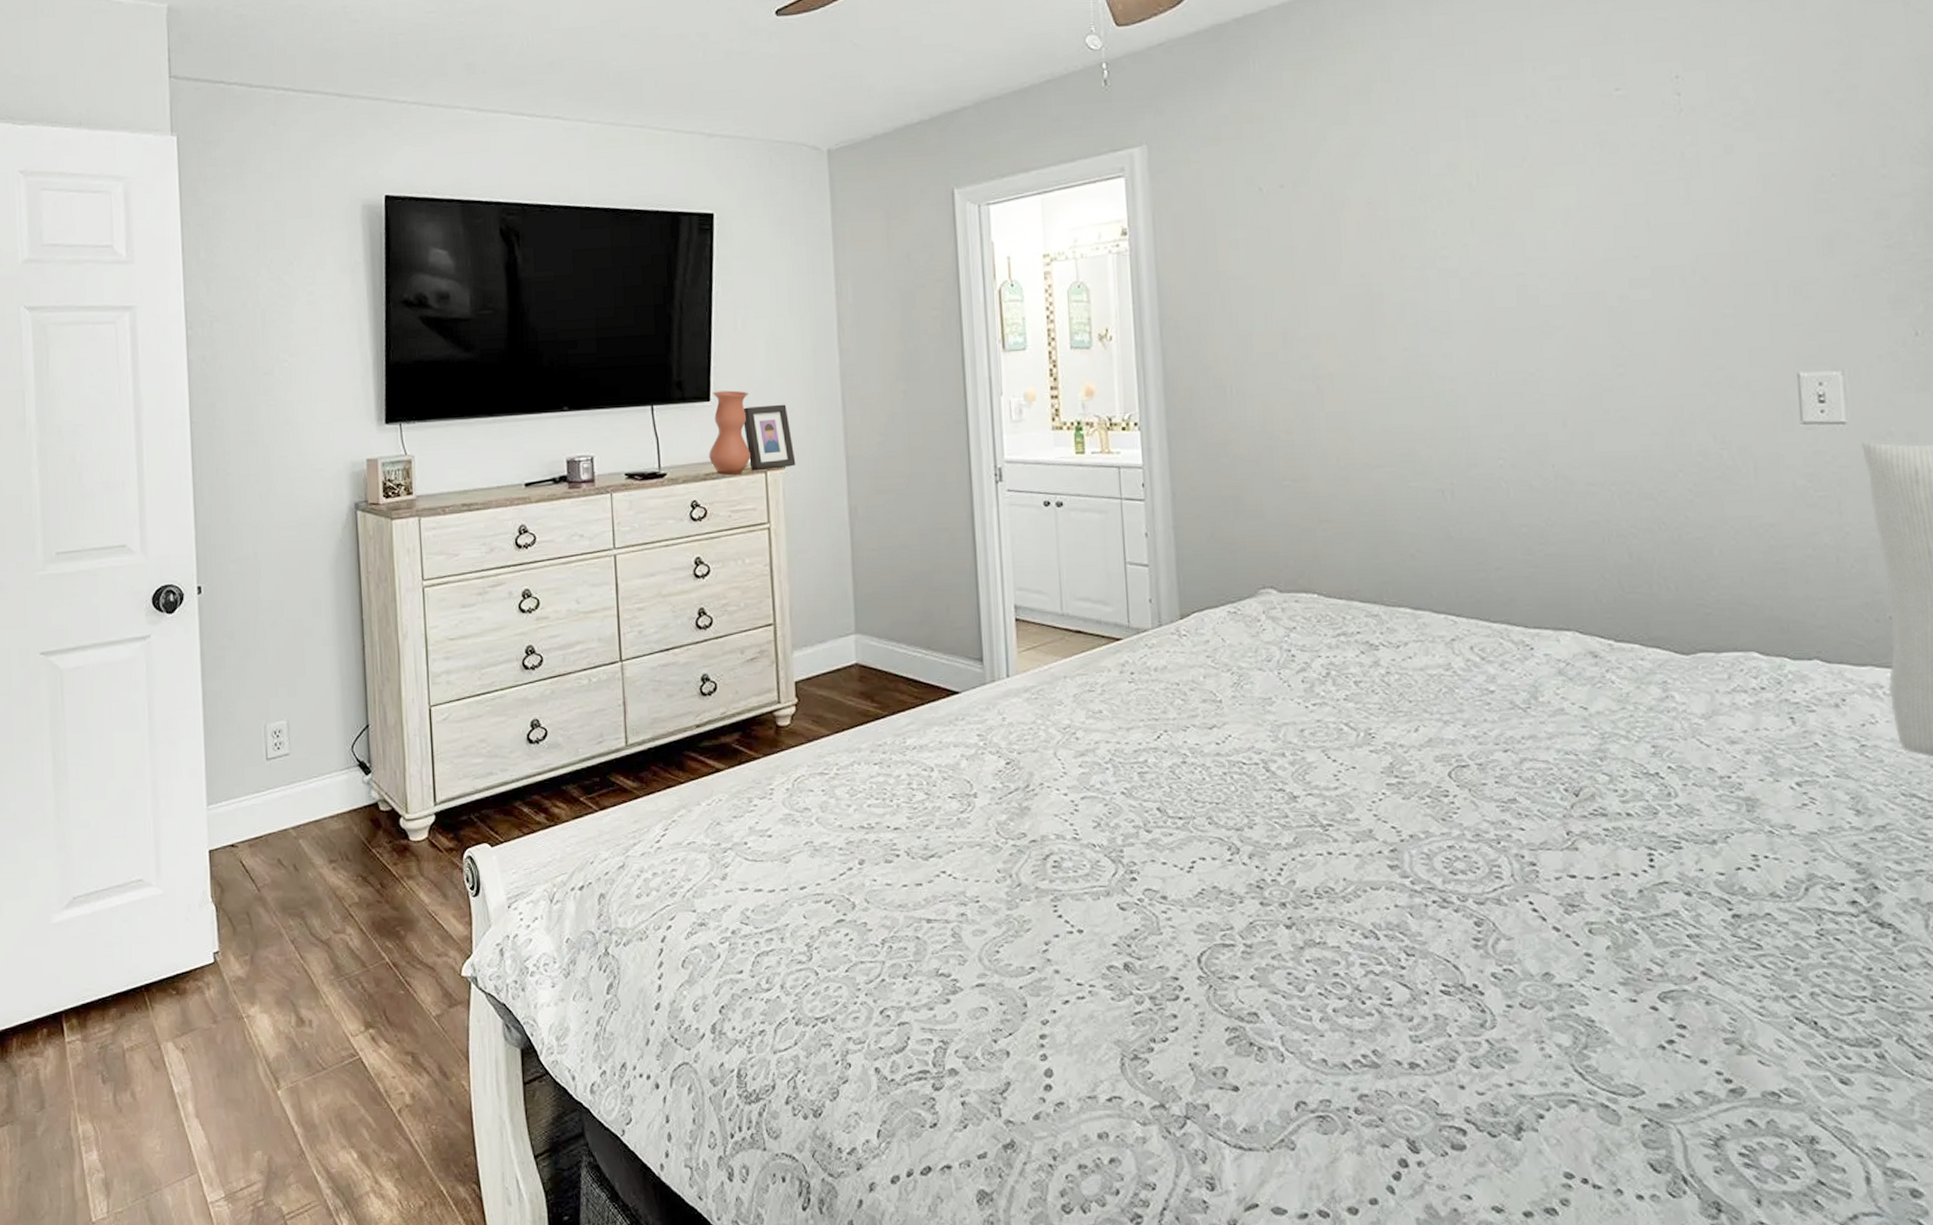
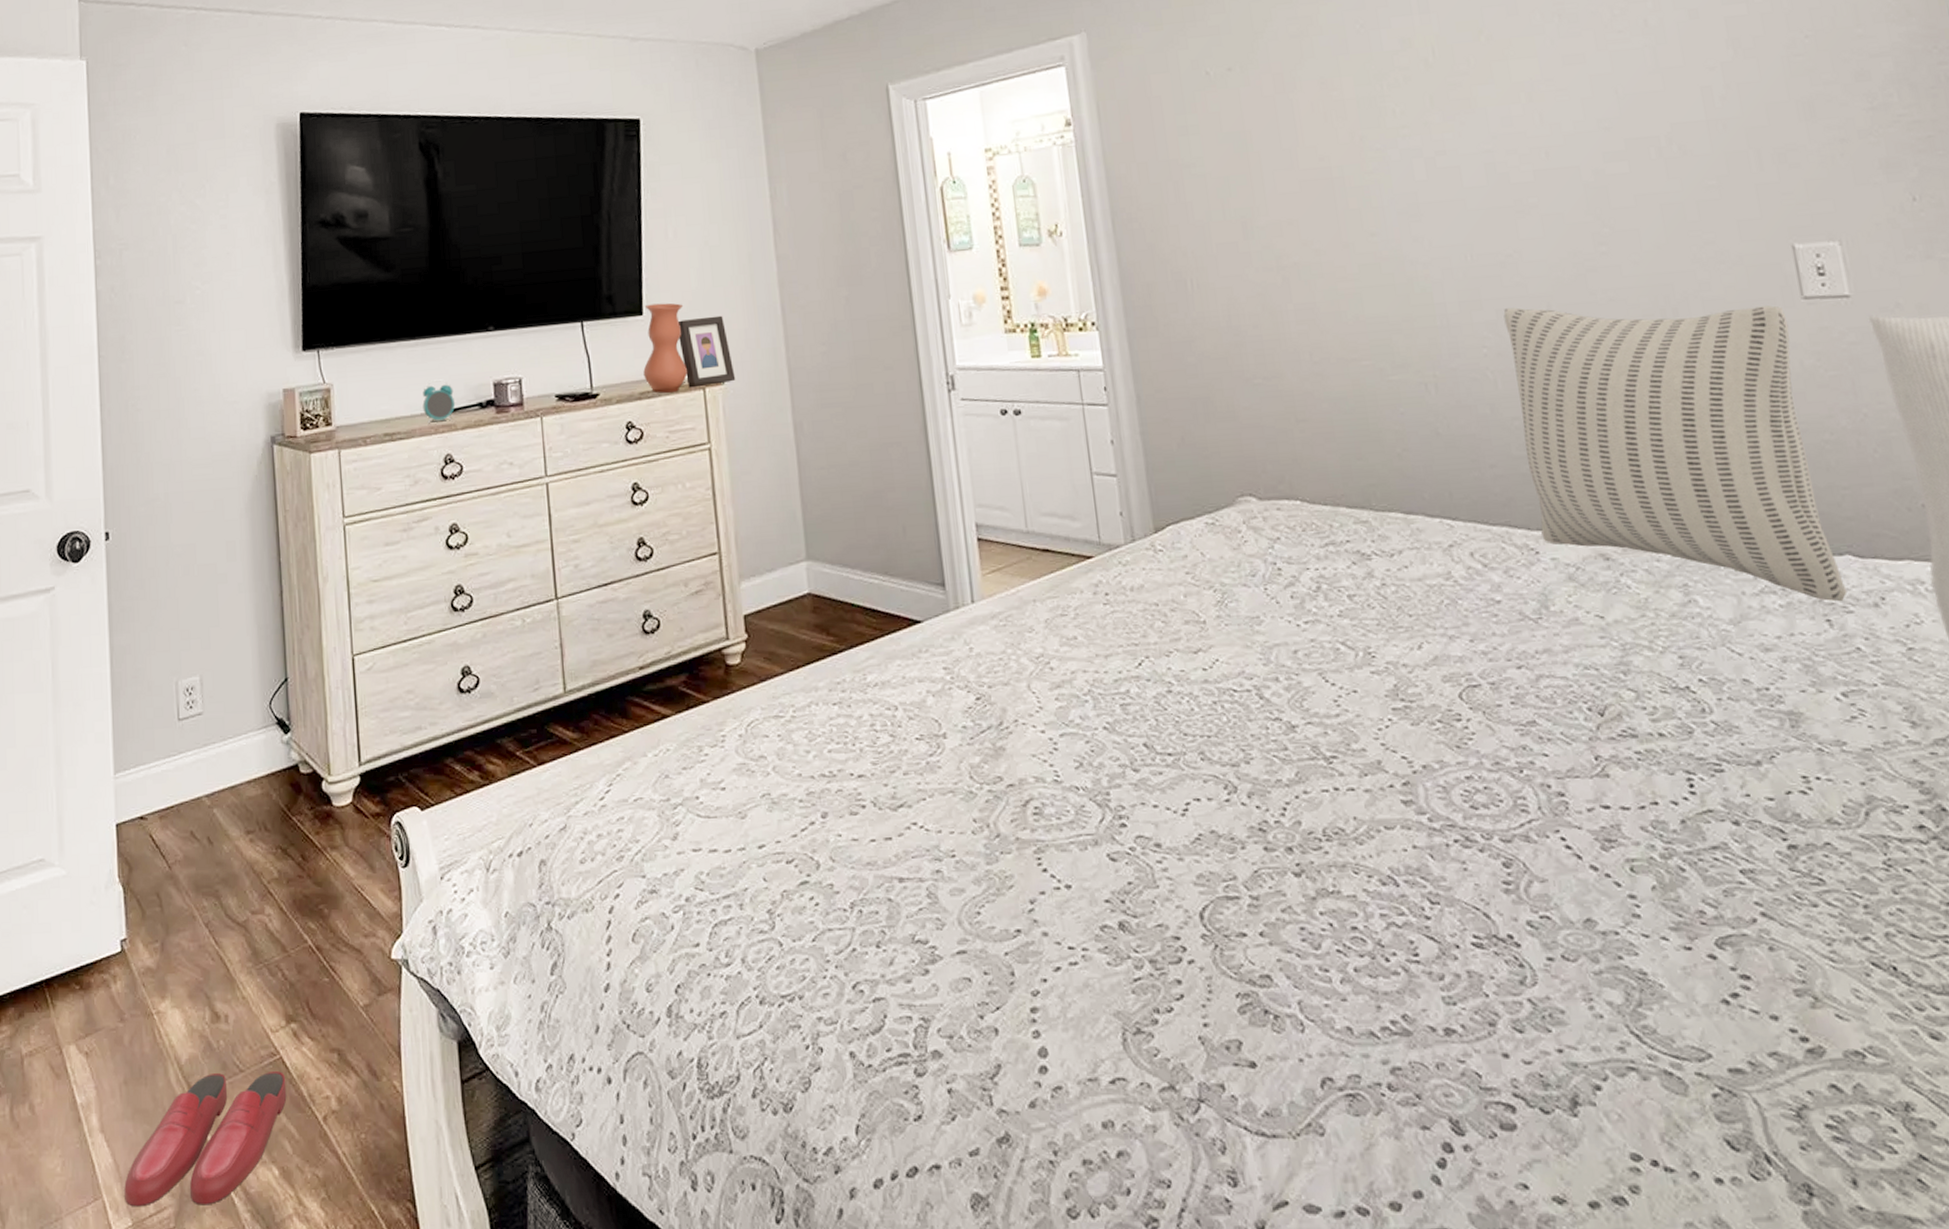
slippers: none [217,1070,365,1182] -> present [124,1071,287,1207]
alarm clock: none [499,455,530,498] -> present [422,379,456,426]
pillow: none [1521,423,1812,702] -> present [1503,305,1848,602]

